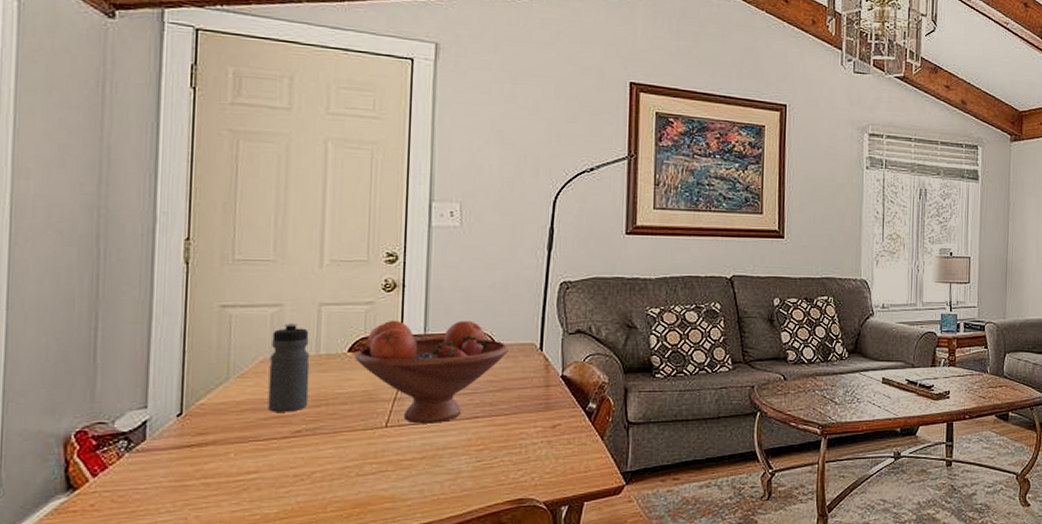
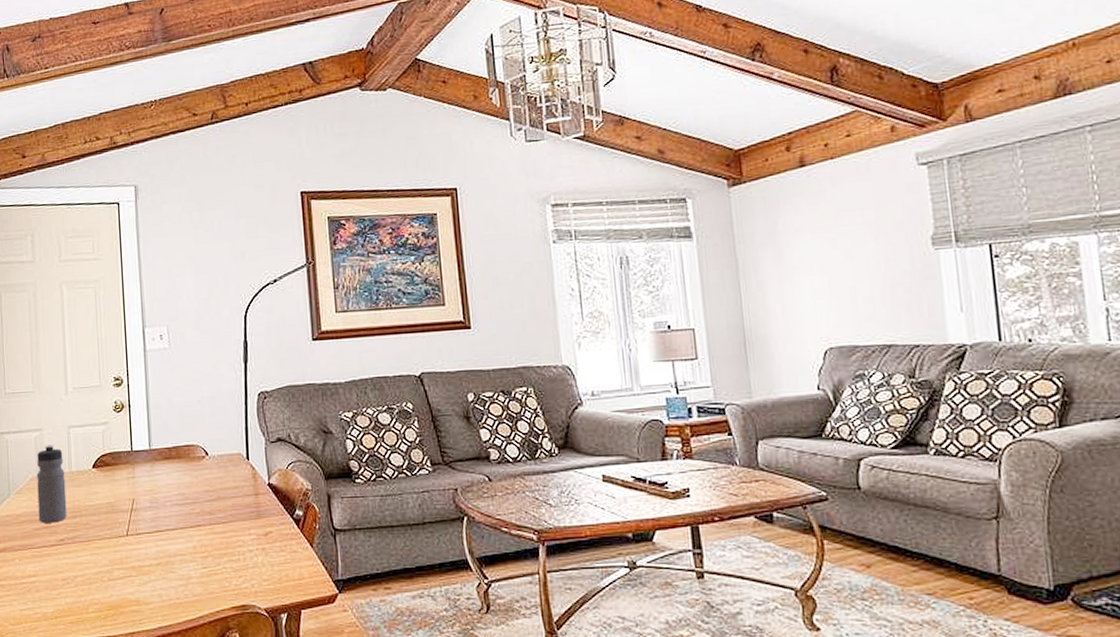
fruit bowl: present [355,320,509,424] -> none [98,434,220,532]

